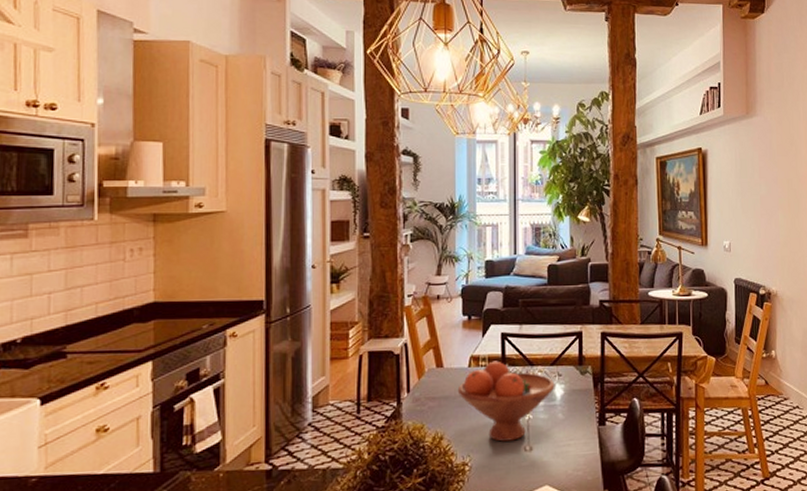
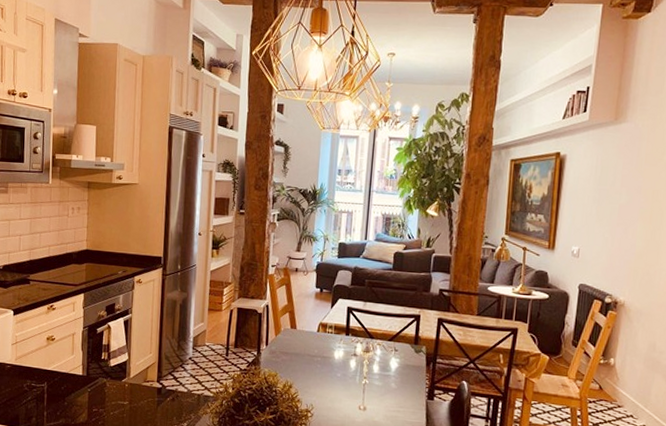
fruit bowl: present [457,361,555,442] -> none [306,329,391,400]

